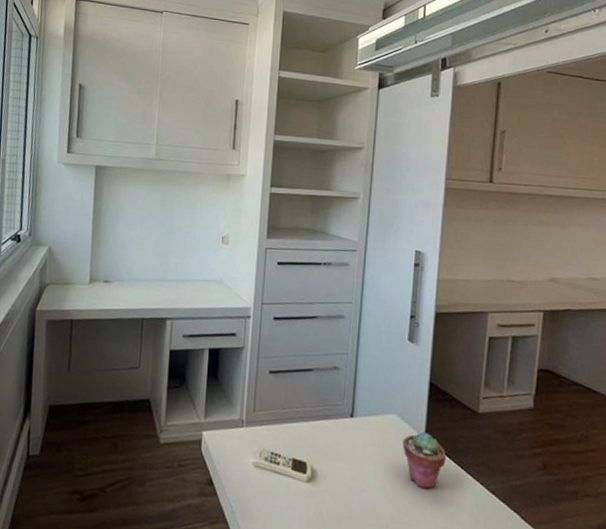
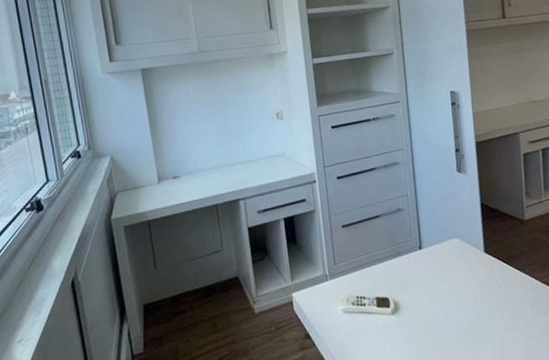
potted succulent: present [403,432,446,490] -> none [466,247,505,295]

